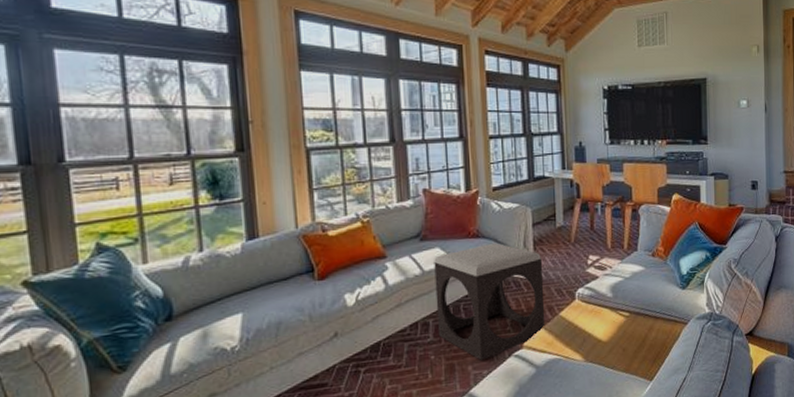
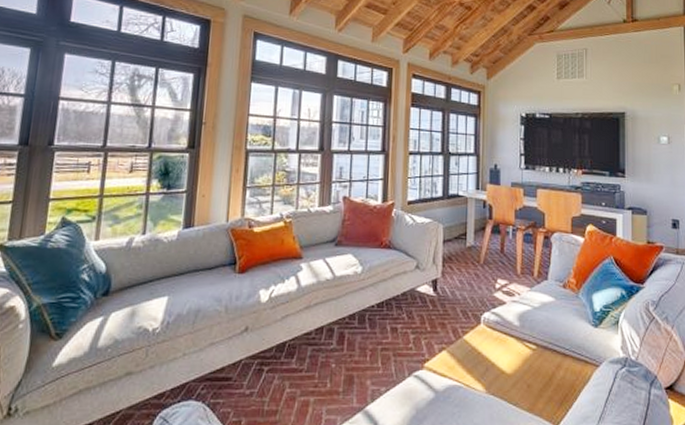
footstool: present [434,242,546,360] -> none [341,255,450,376]

